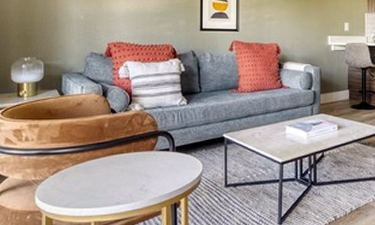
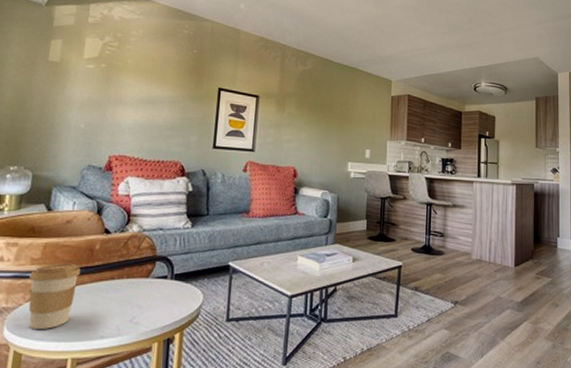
coffee cup: none [52,140,95,198] -> present [28,263,81,329]

